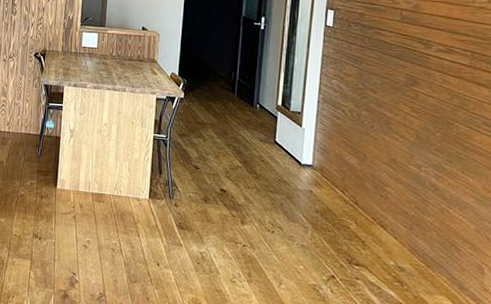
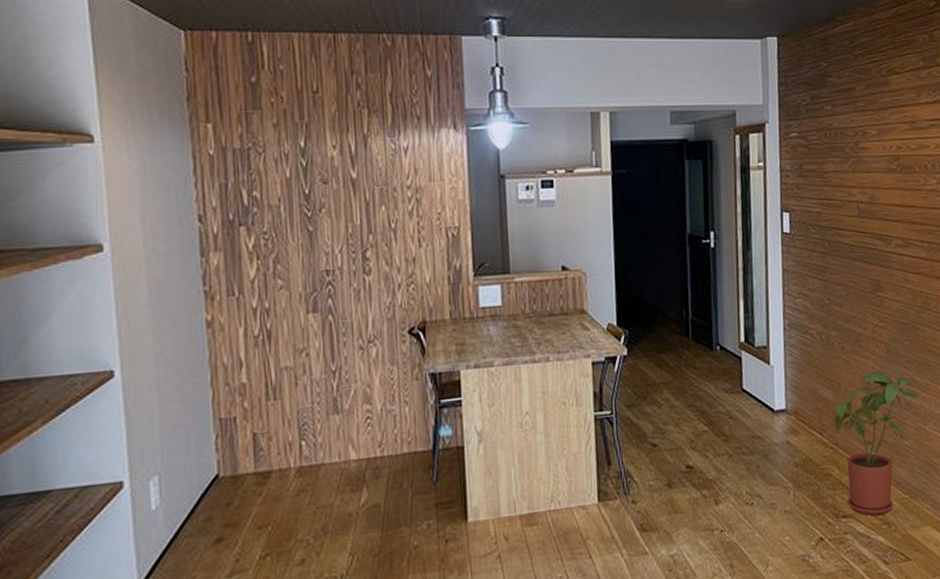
house plant: none [355,151,446,274] -> present [833,370,919,516]

